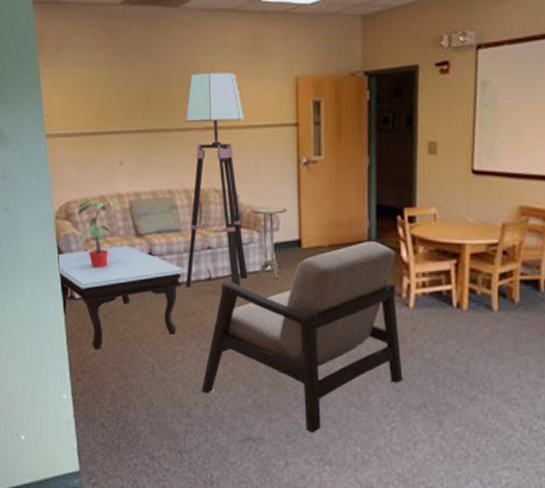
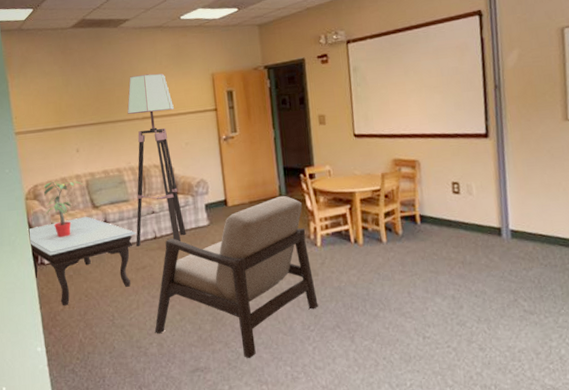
side table: present [250,206,287,279] -> none [184,175,214,233]

